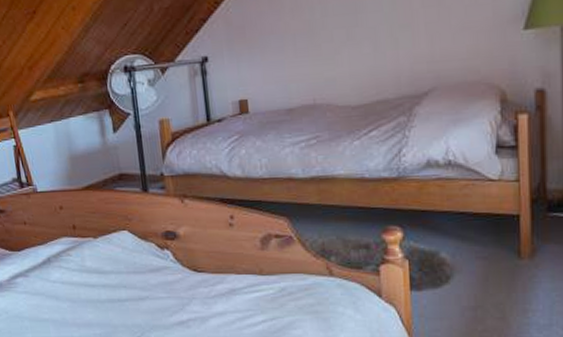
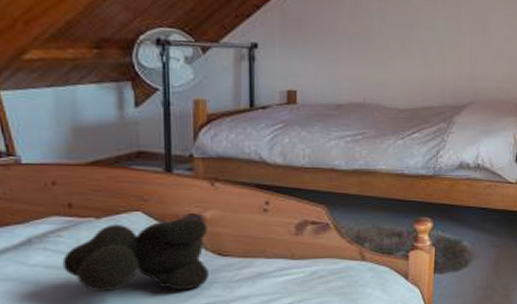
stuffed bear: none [73,235,188,307] -> present [62,218,209,292]

